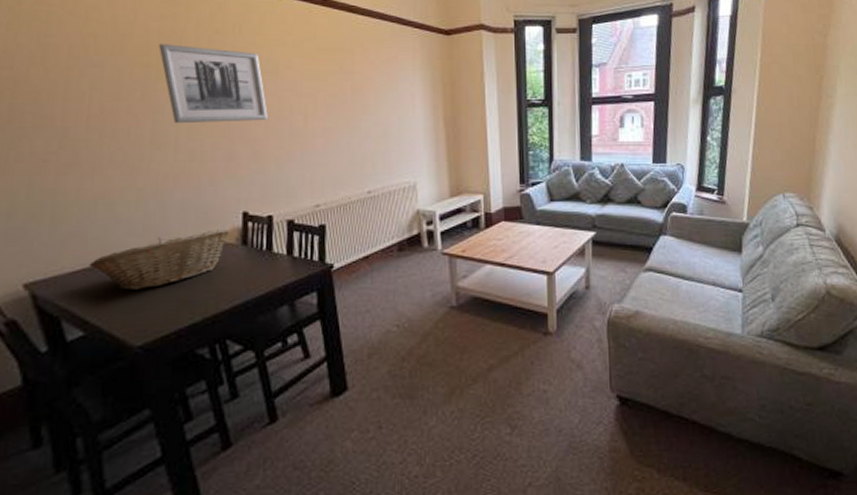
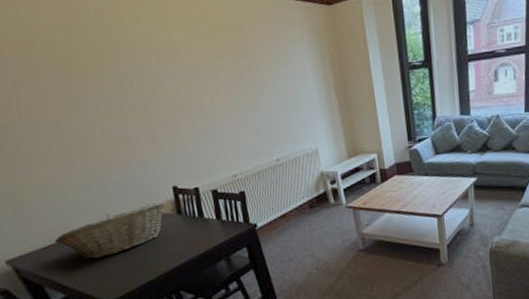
wall art: present [158,44,268,124] -> none [65,37,178,113]

